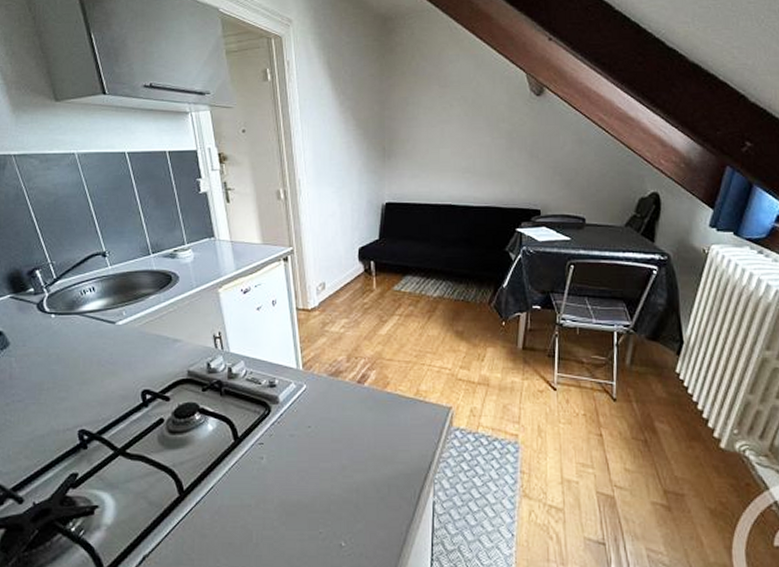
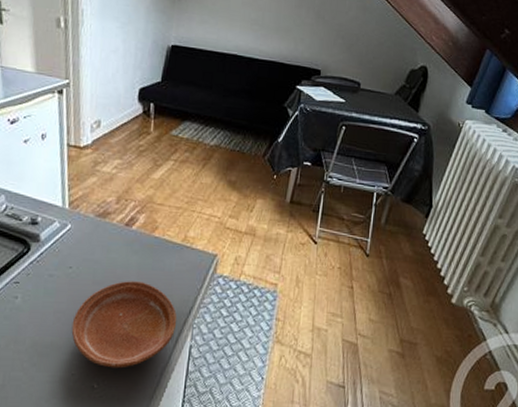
plate: none [315,438,418,526] -> present [71,281,177,368]

